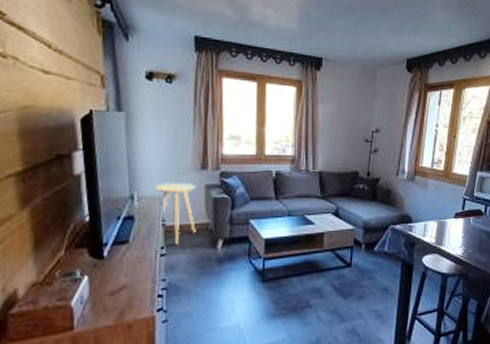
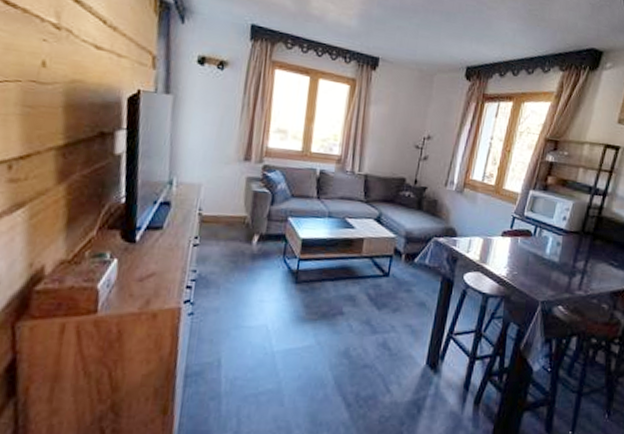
side table: present [155,183,196,244] -> none [195,171,237,236]

